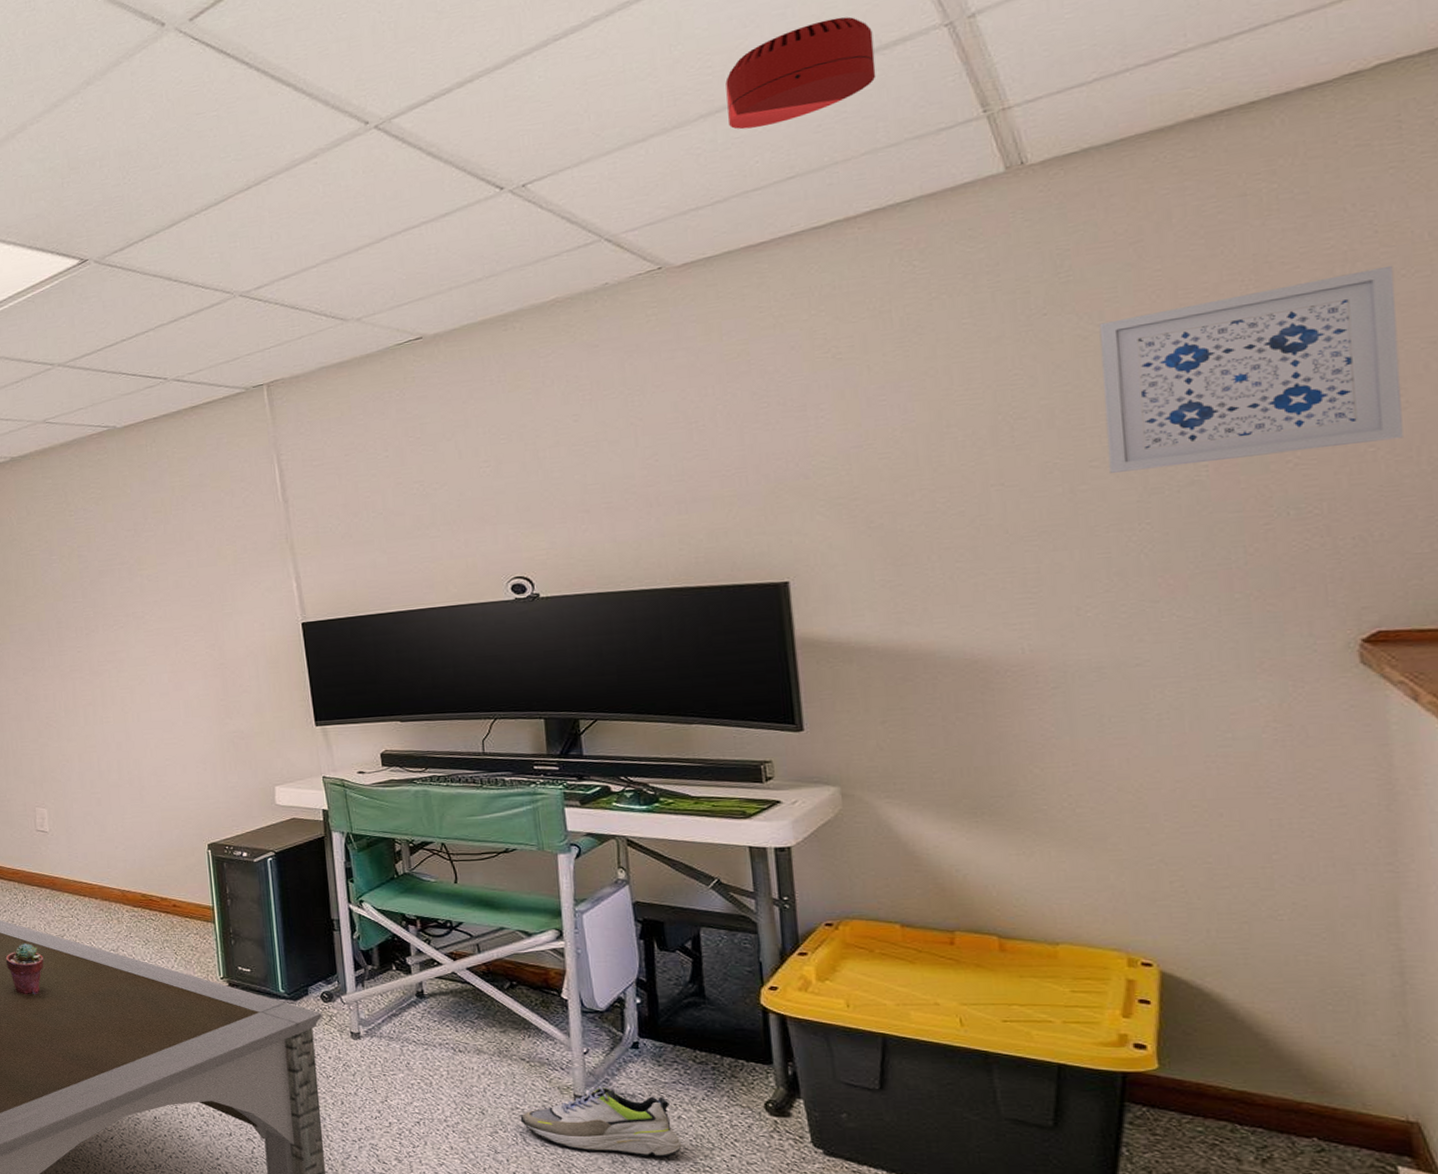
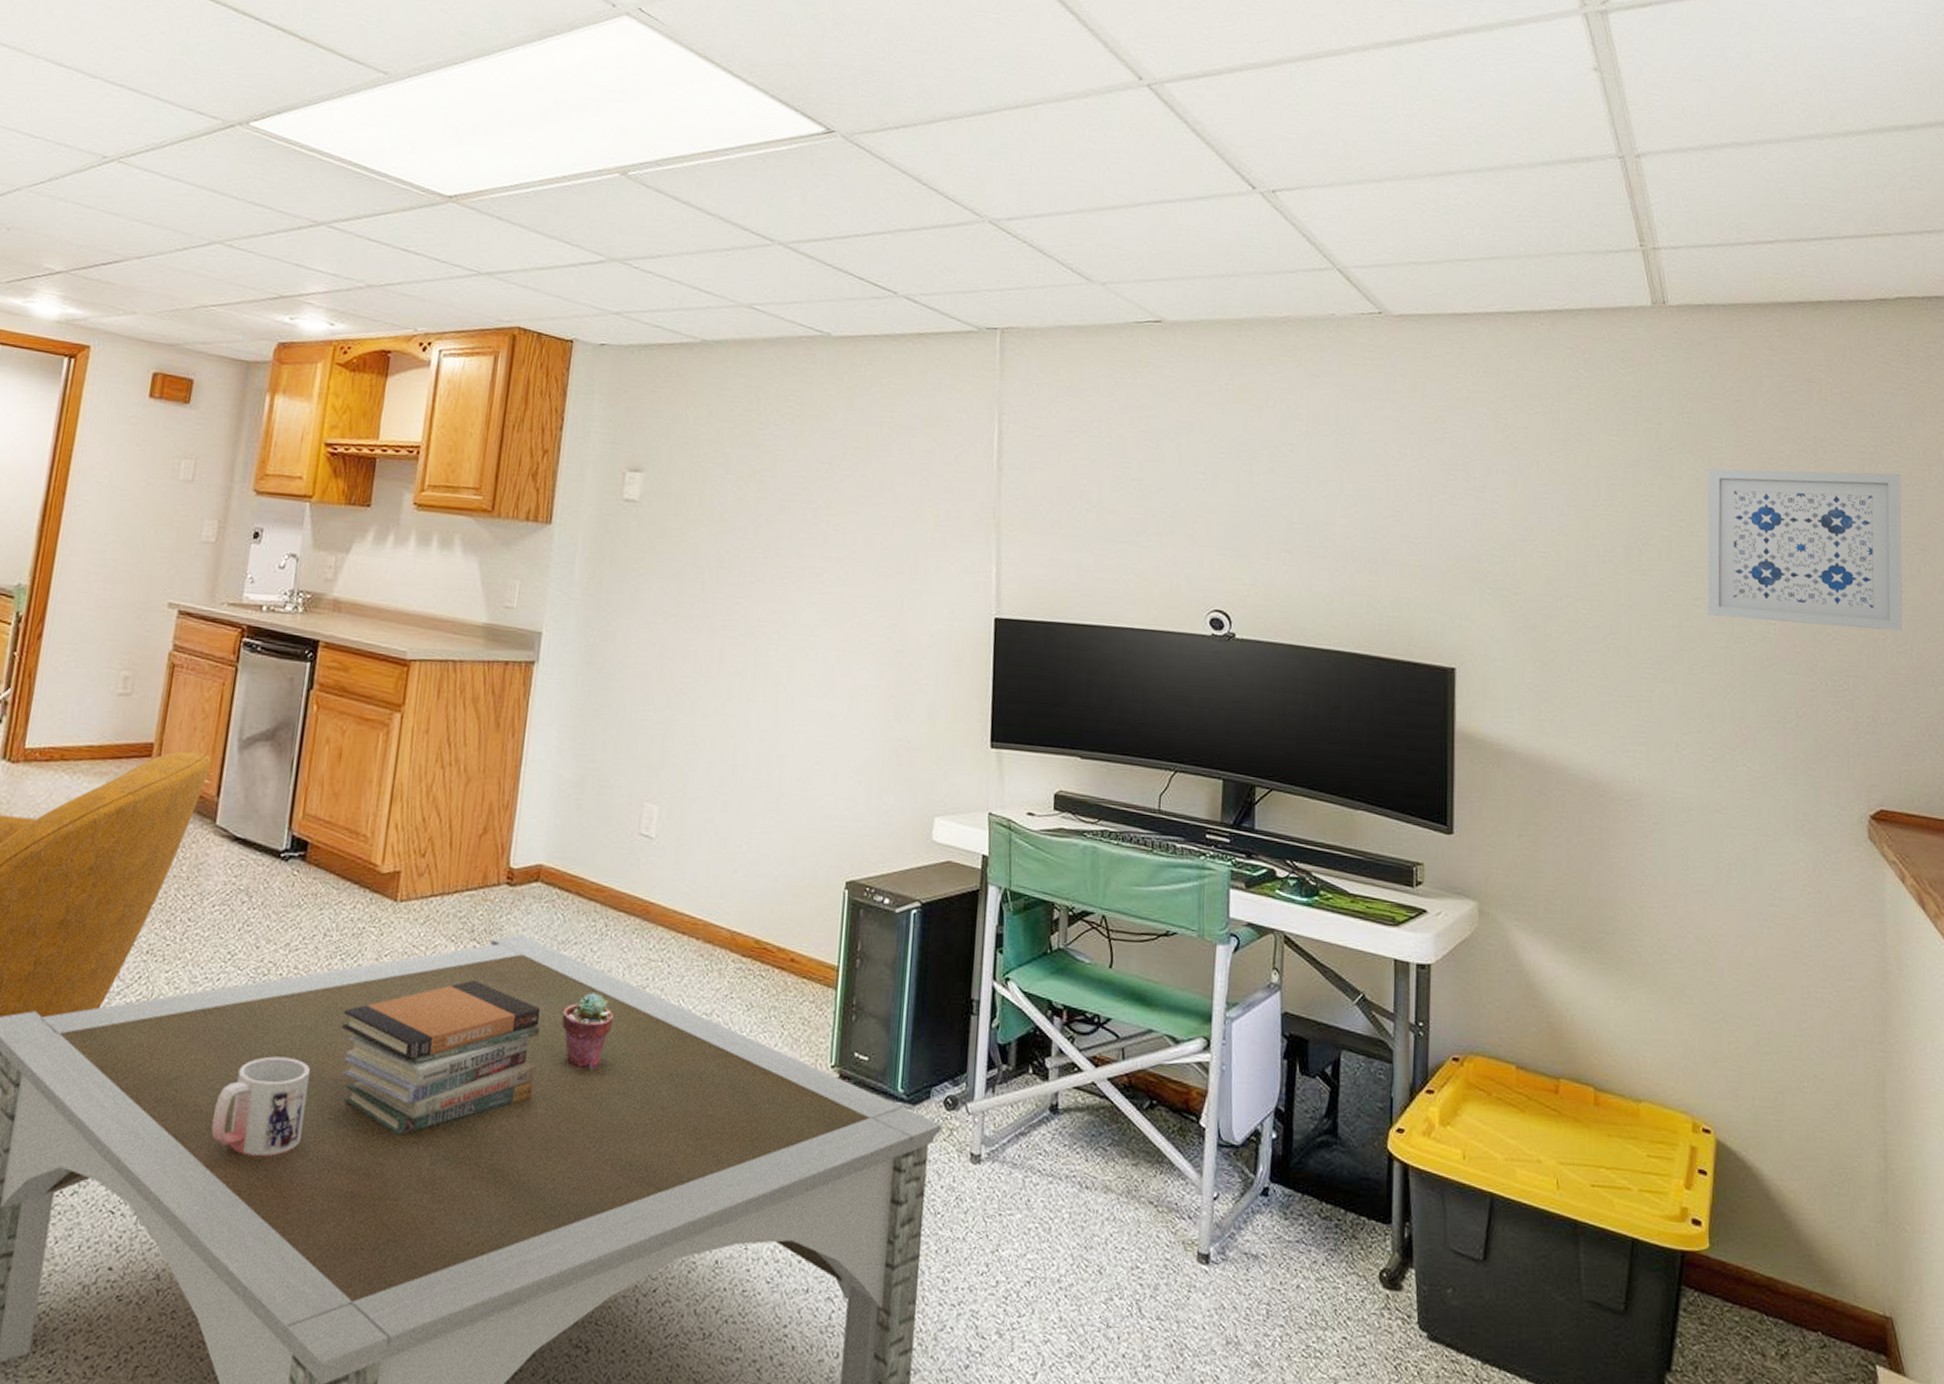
shoe: present [520,1086,682,1158] -> none [1138,1242,1297,1339]
smoke detector: present [725,17,876,130] -> none [1450,118,1566,203]

